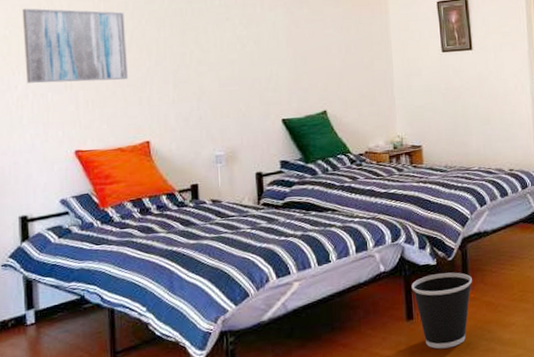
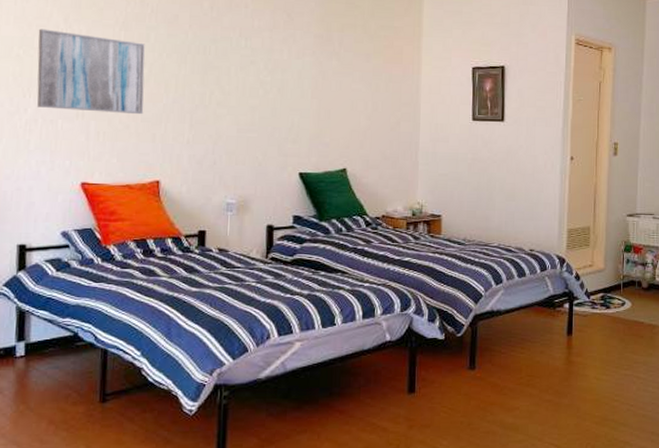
wastebasket: present [411,272,472,349] -> none [416,349,479,426]

